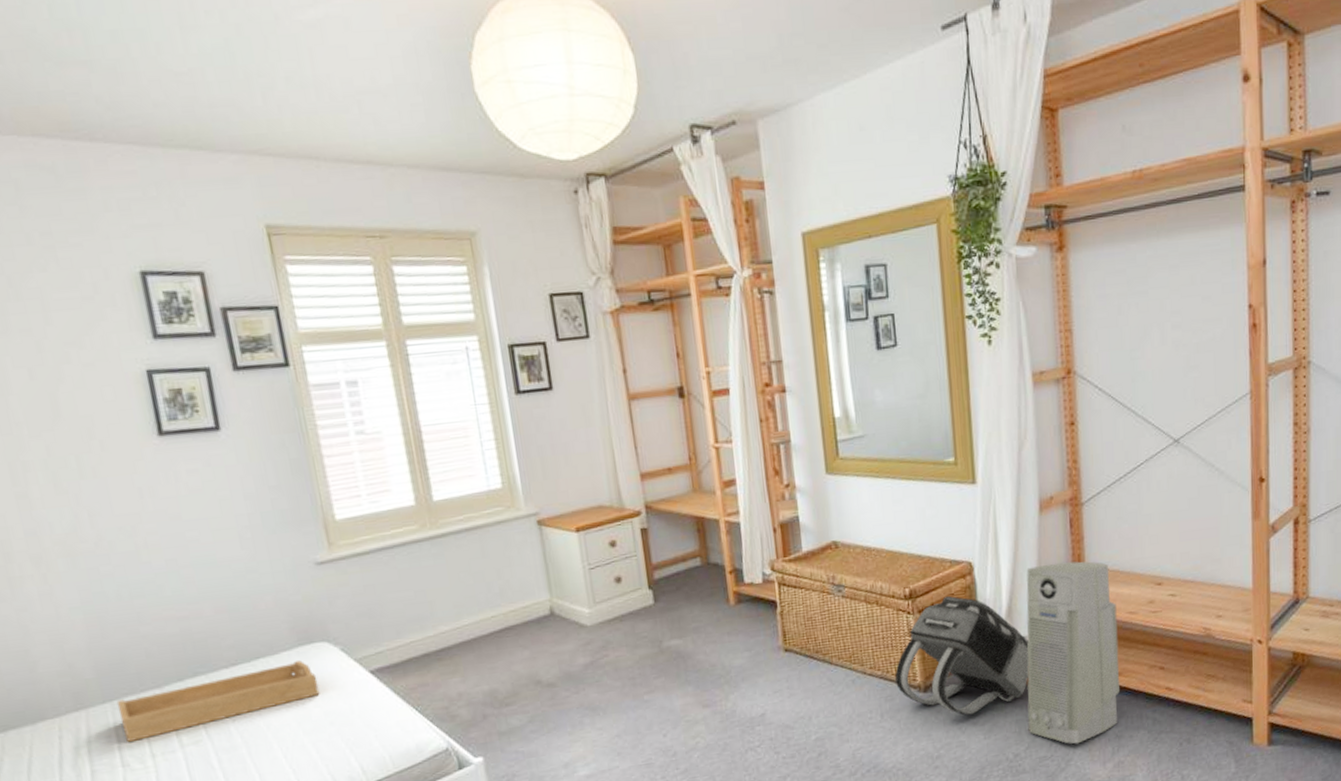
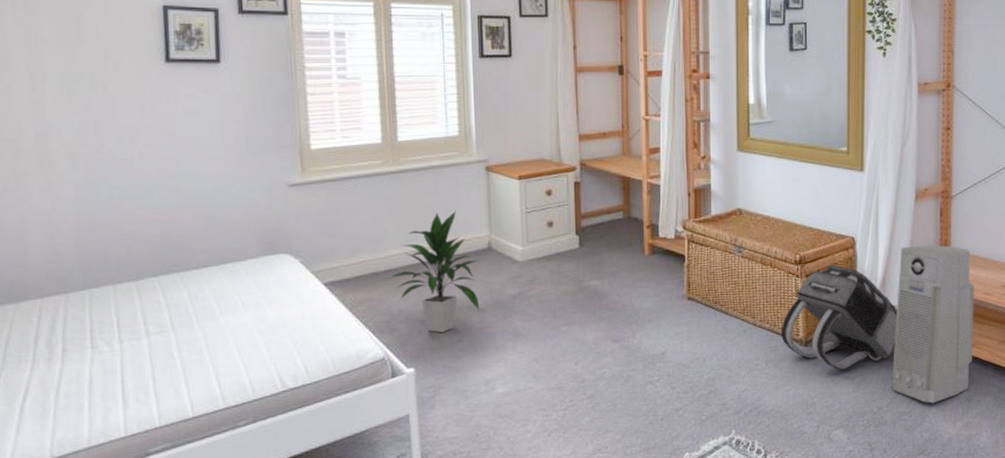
serving tray: present [116,660,320,743] -> none [94,268,277,328]
indoor plant: none [442,575,549,715] -> present [388,211,480,333]

